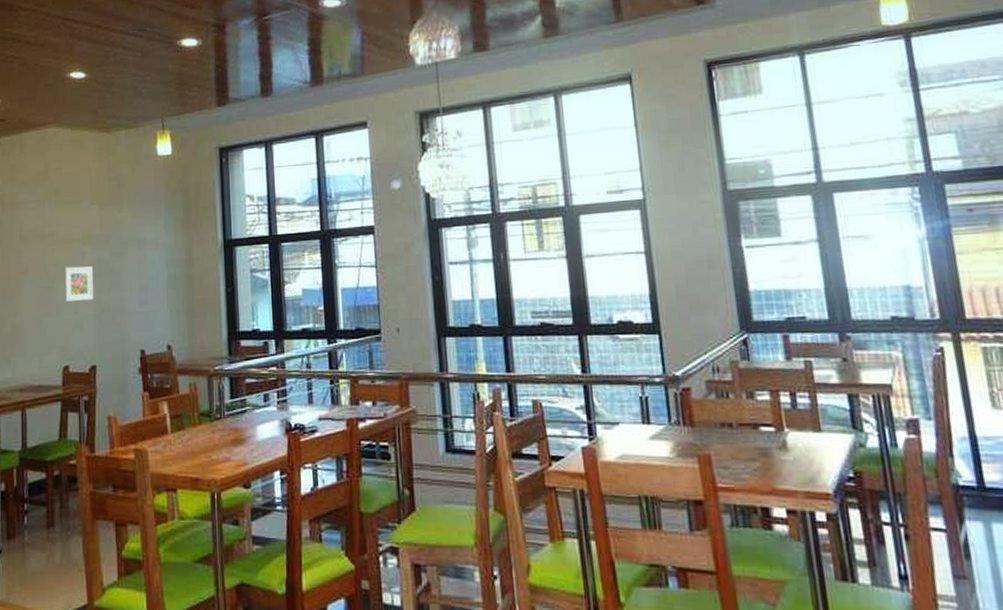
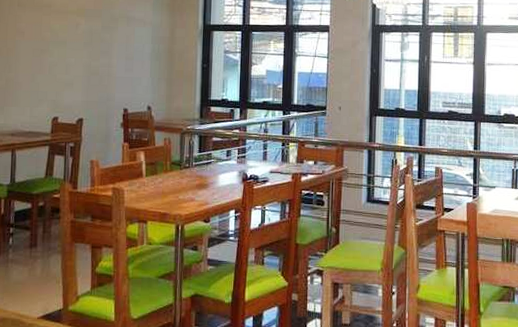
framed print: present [64,266,93,301] -> none [57,34,85,64]

